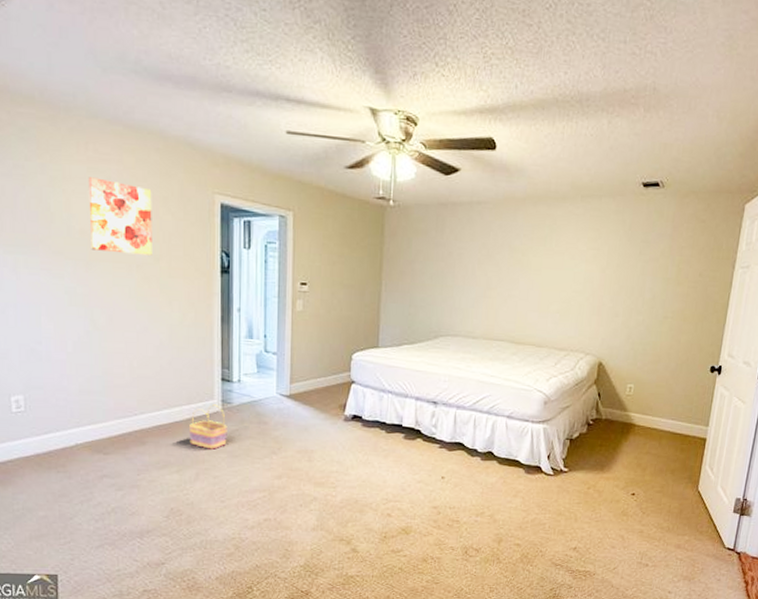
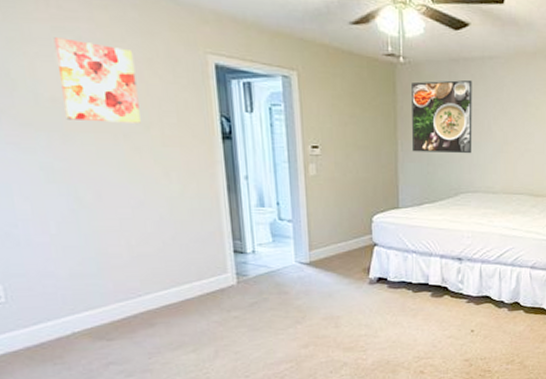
basket: present [189,404,227,450] -> none [203,278,246,325]
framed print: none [396,224,459,298] -> present [412,79,473,154]

